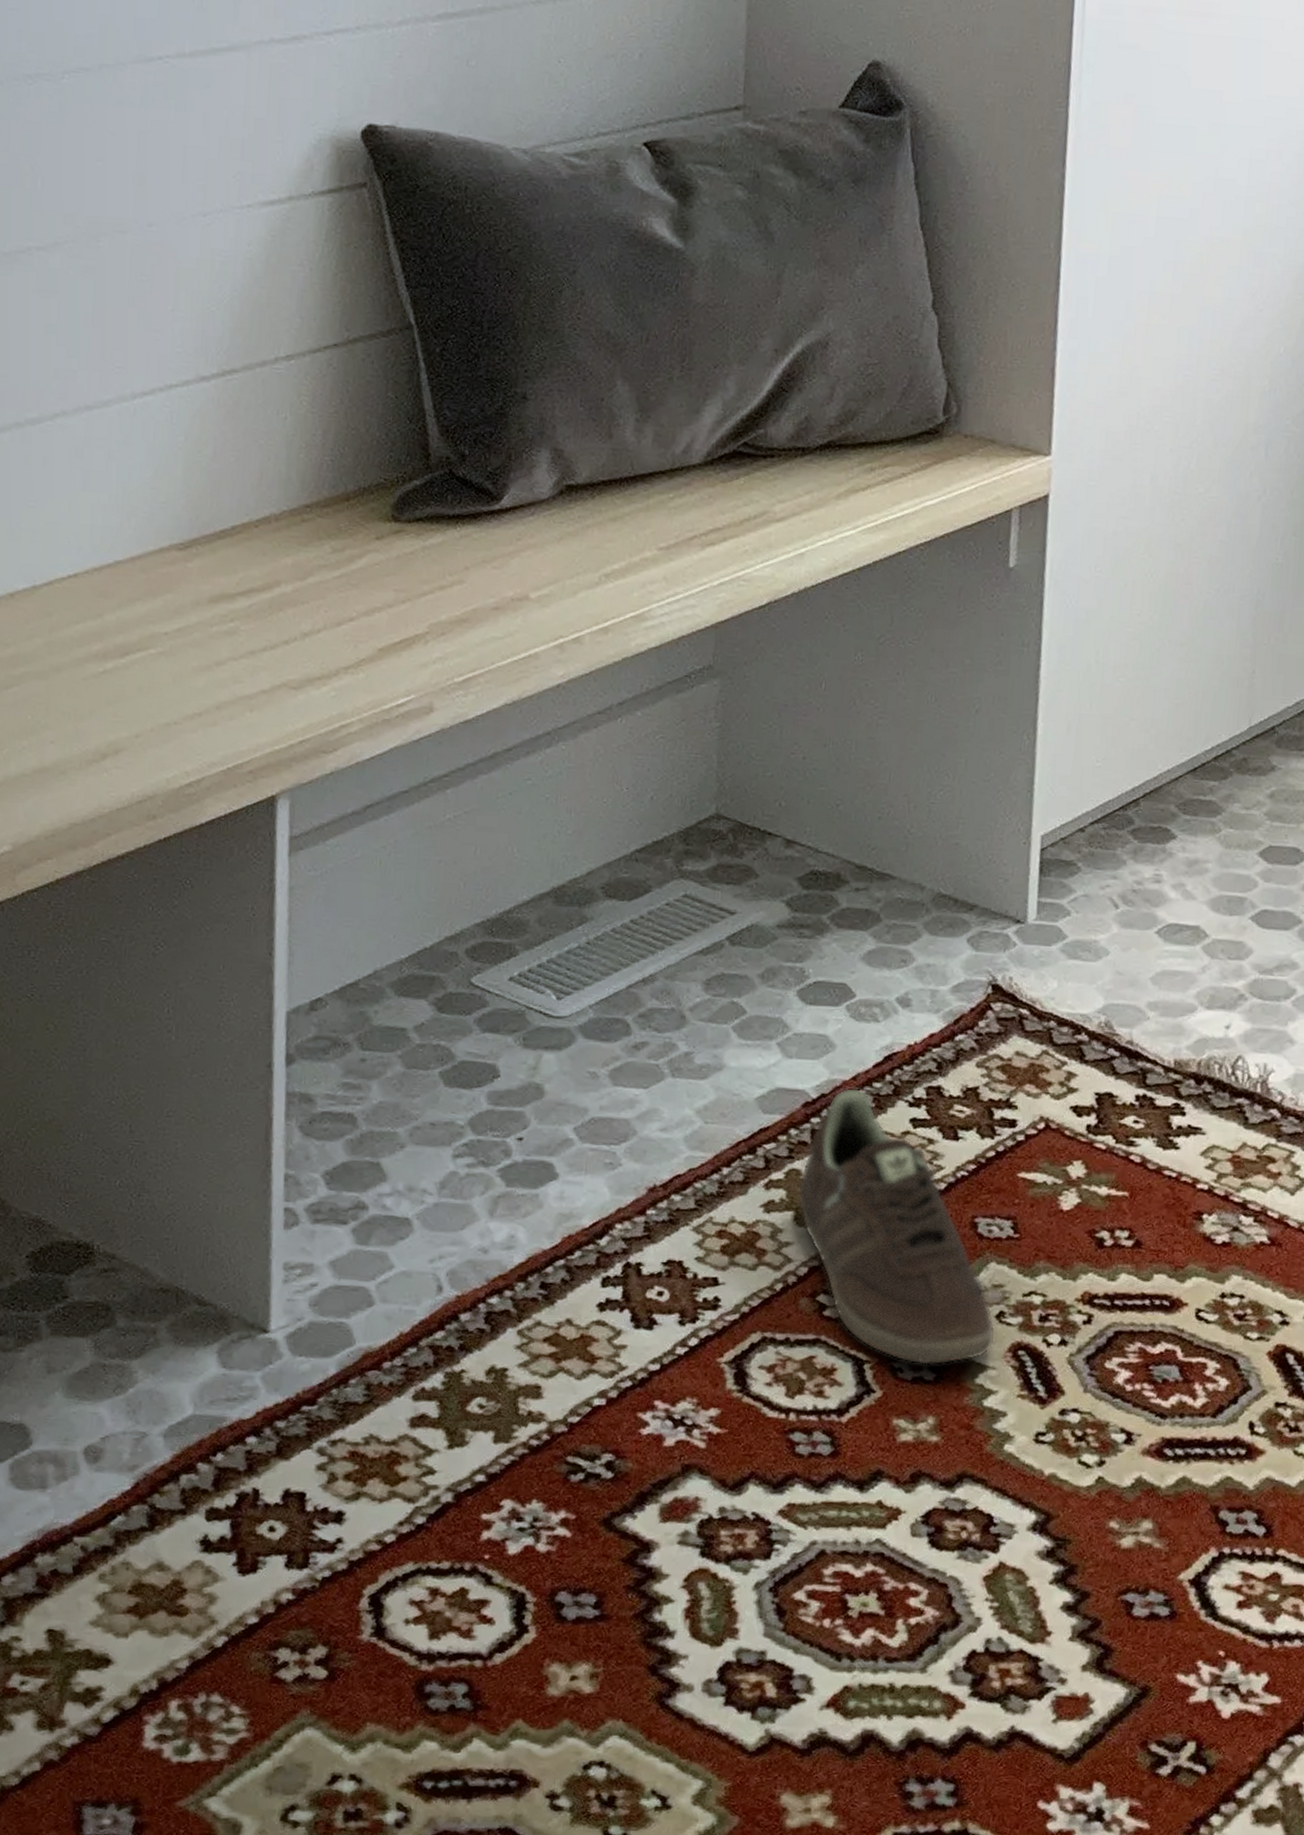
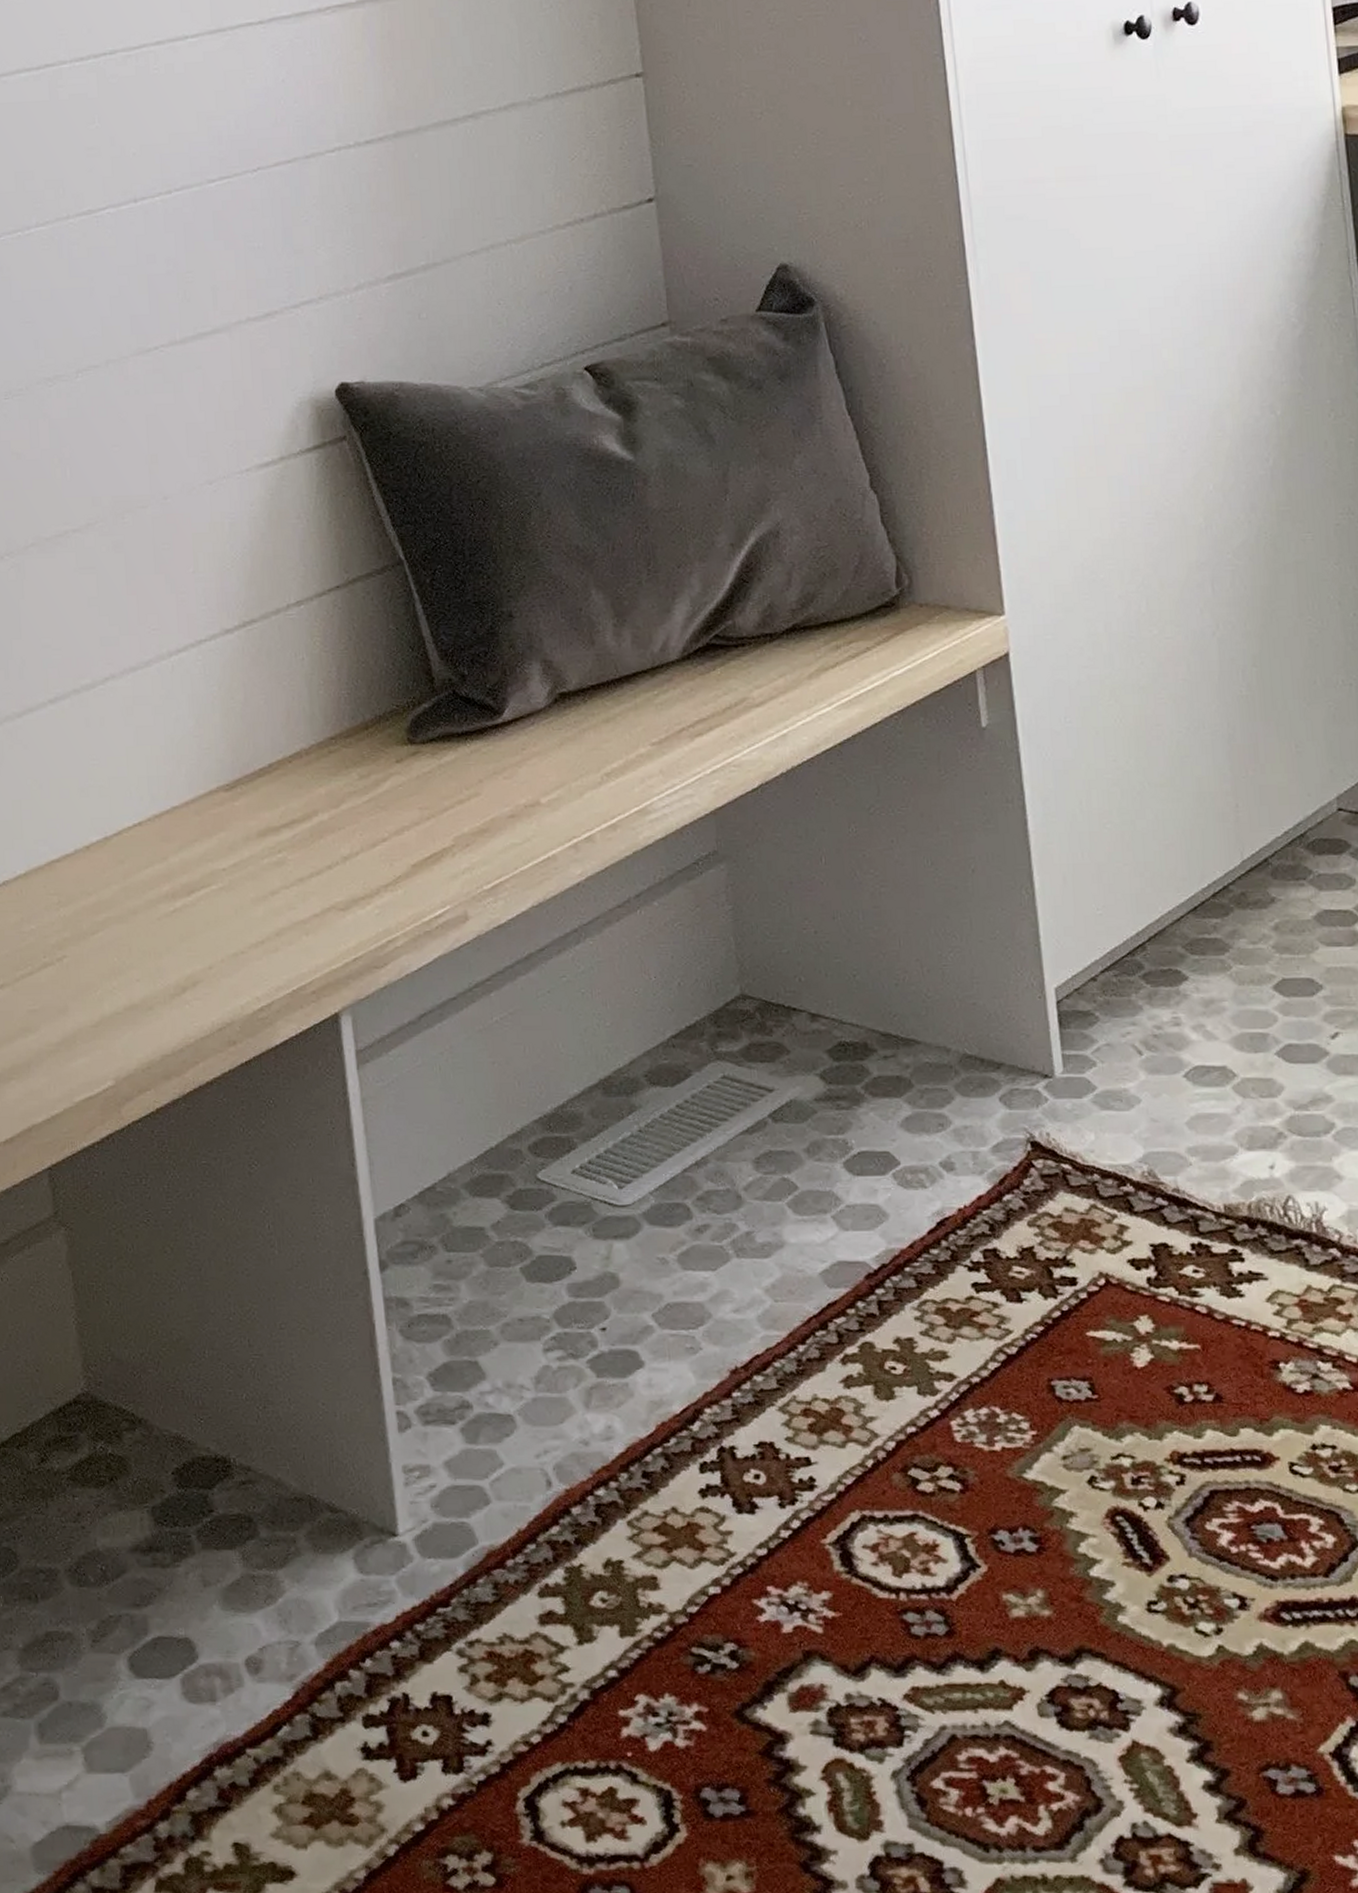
sneaker: present [797,1087,996,1365] -> none [873,1256,1091,1536]

